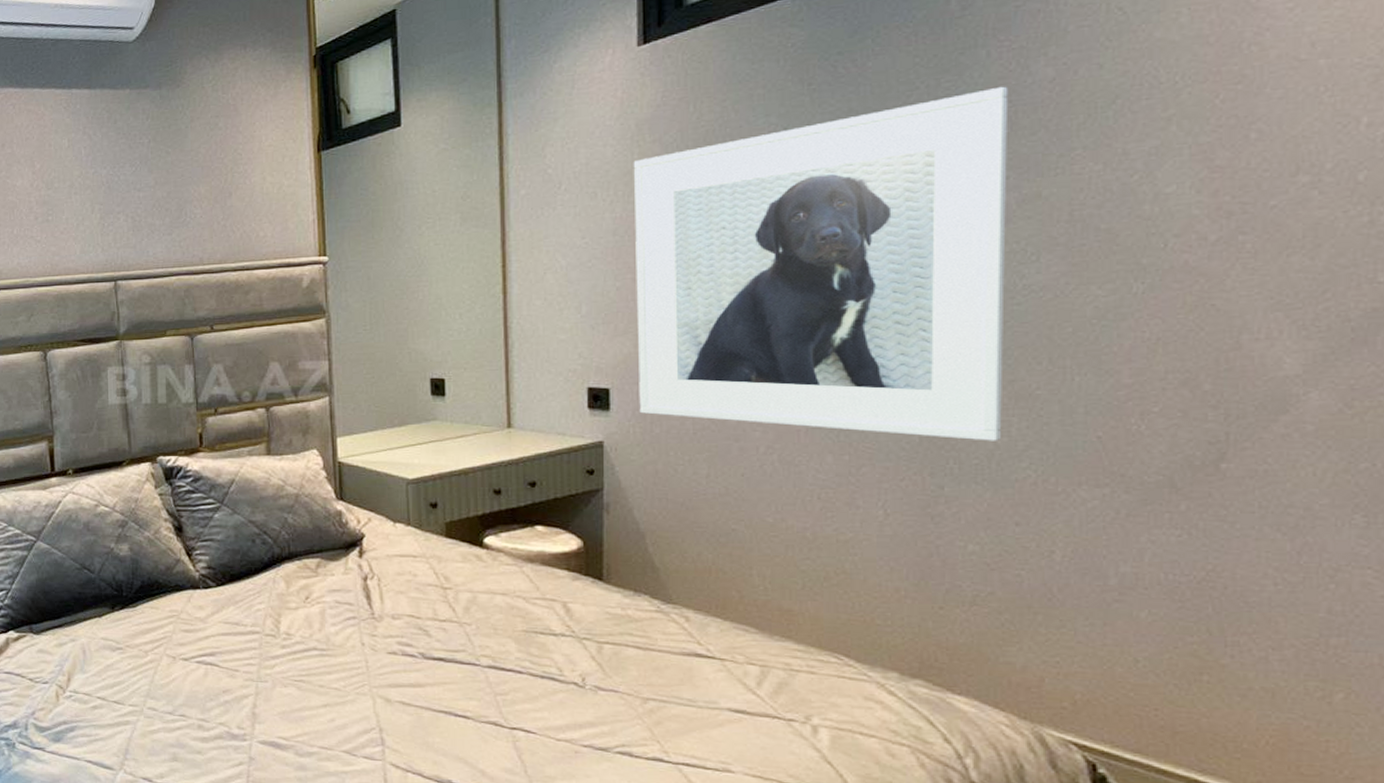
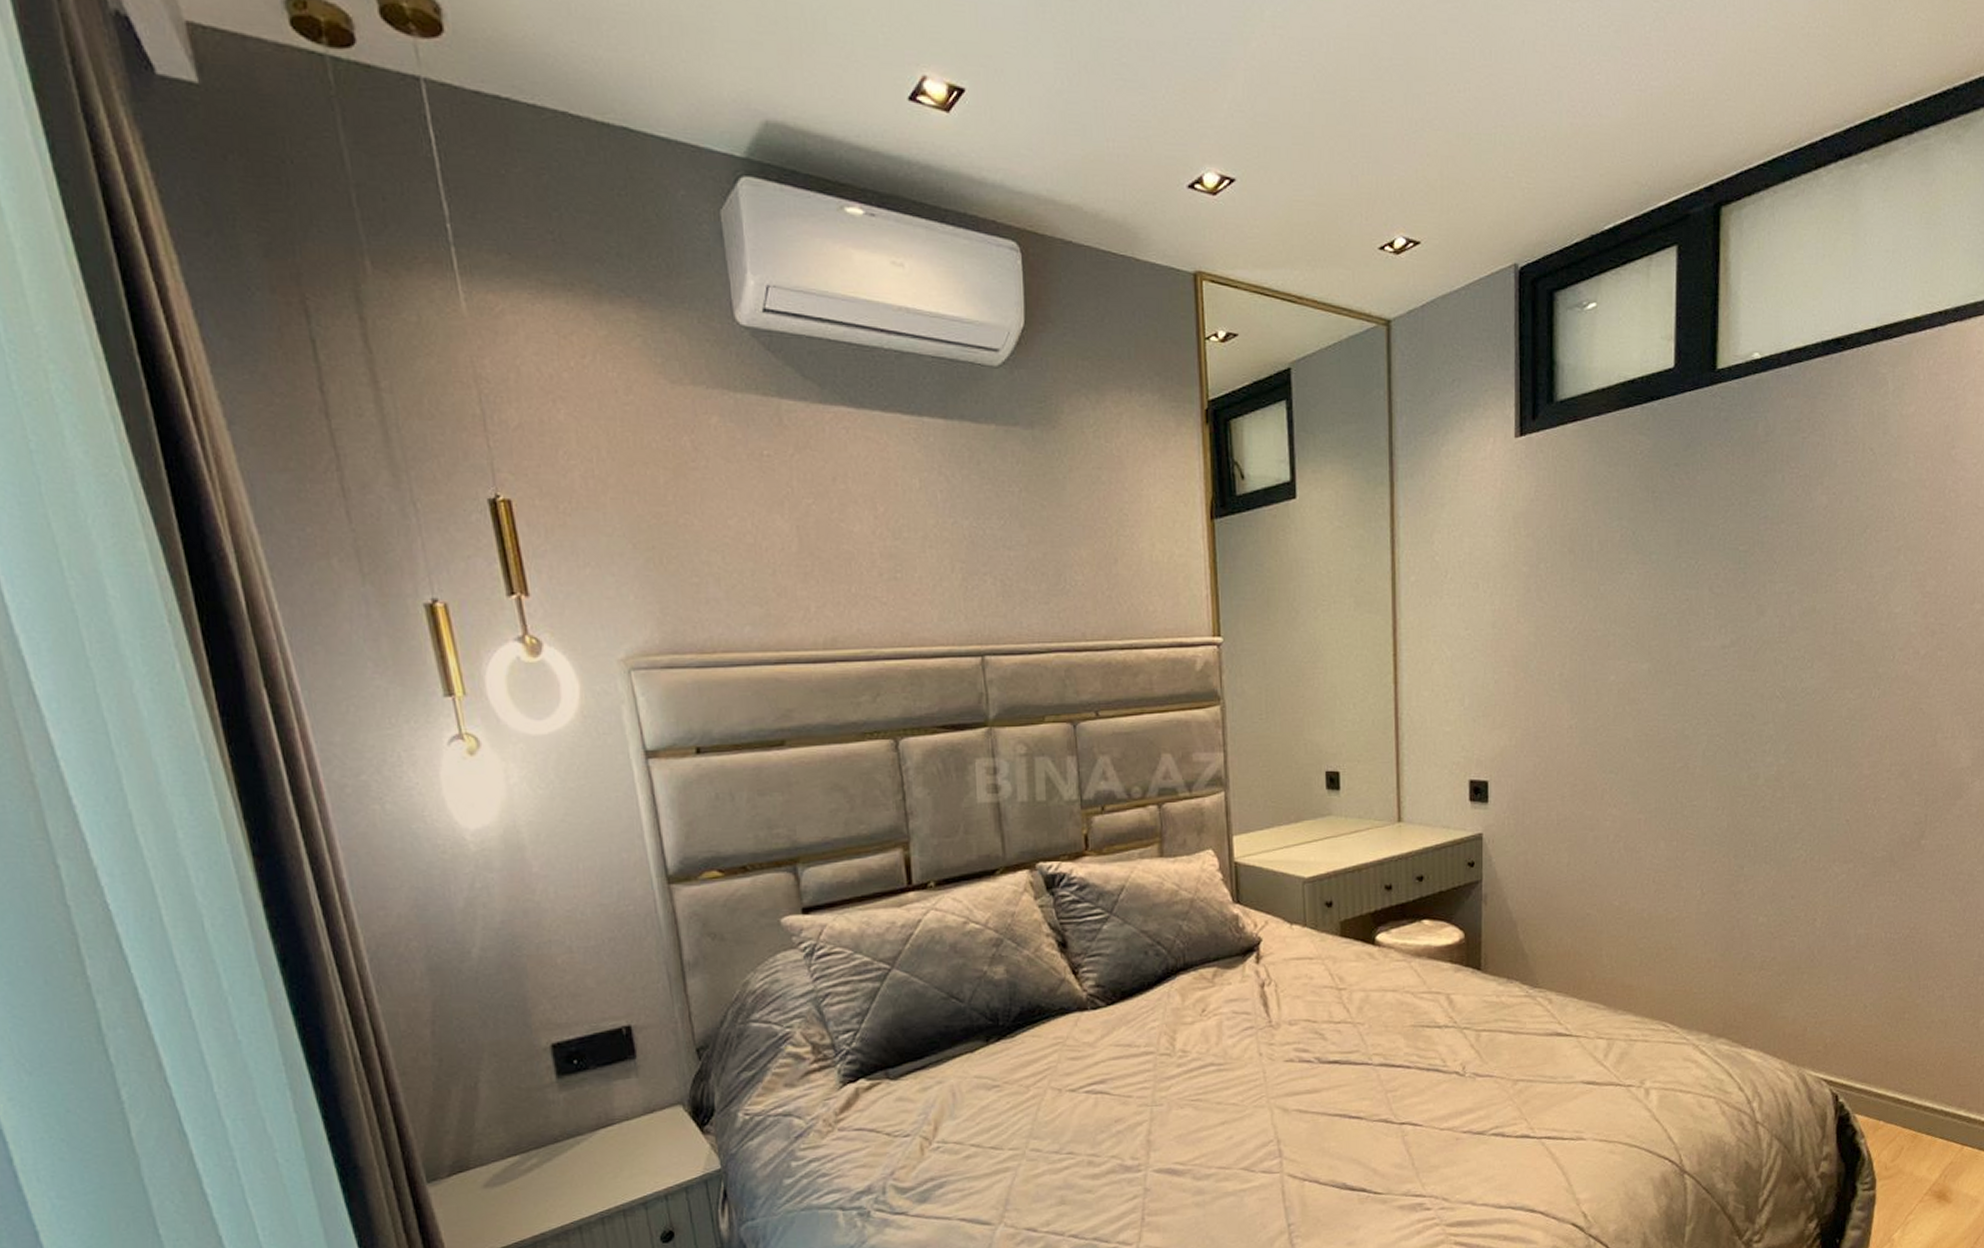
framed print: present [633,86,1009,441] -> none [1510,509,1796,826]

